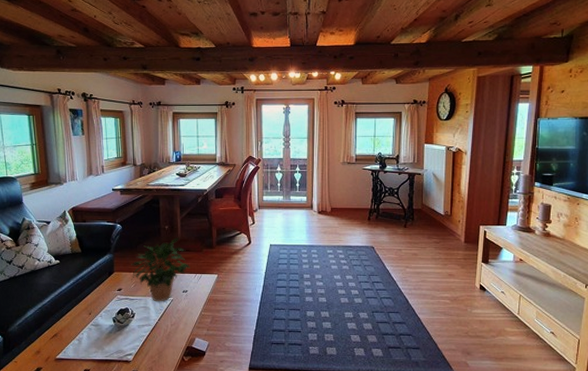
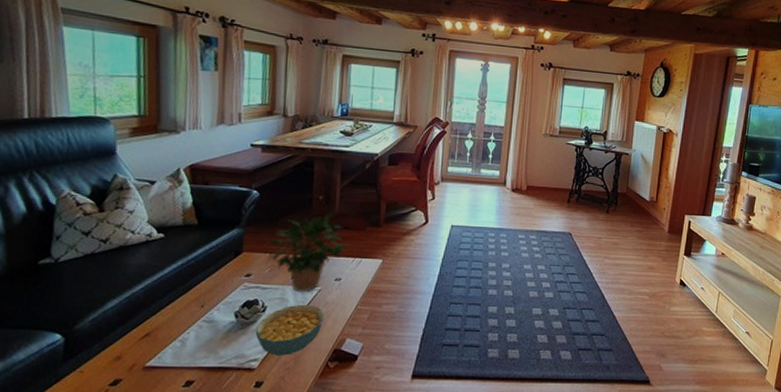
cereal bowl: none [128,311,178,351] -> present [255,304,325,356]

